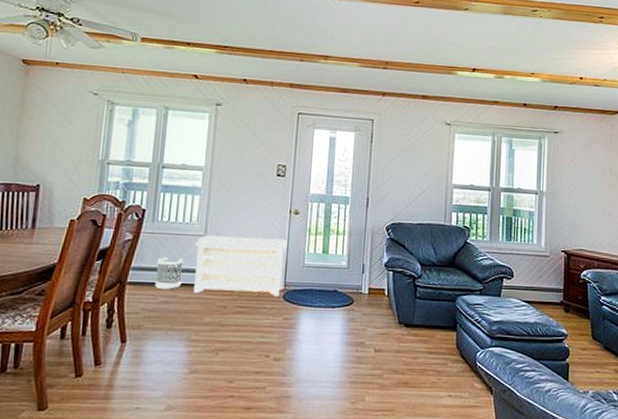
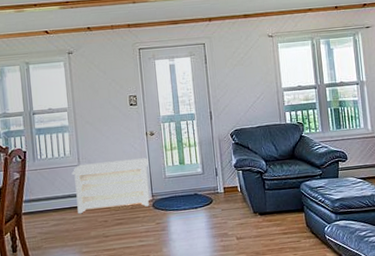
wastebasket: present [155,257,183,290] -> none [43,187,67,215]

